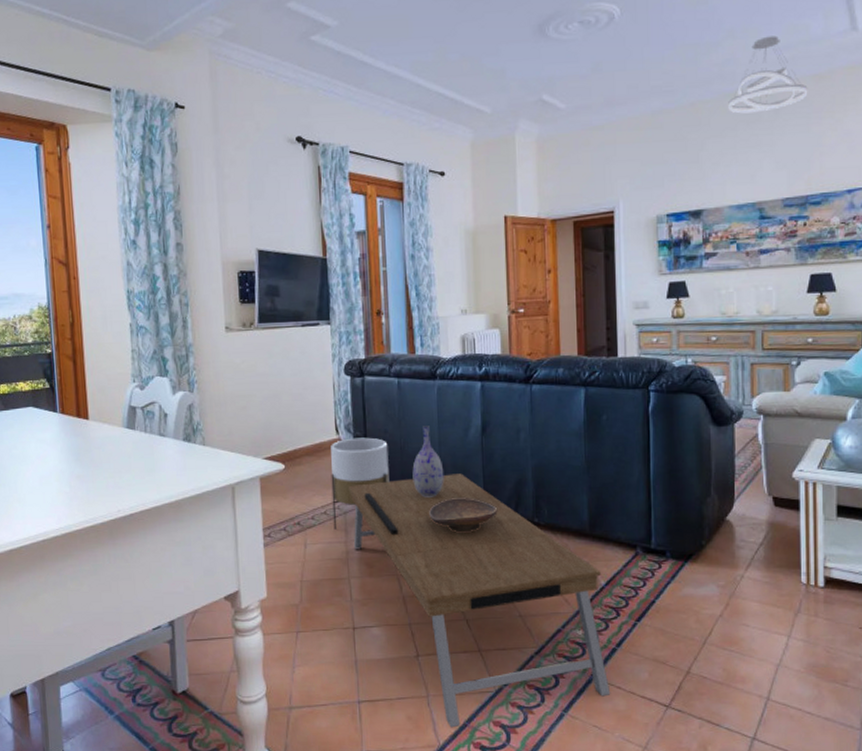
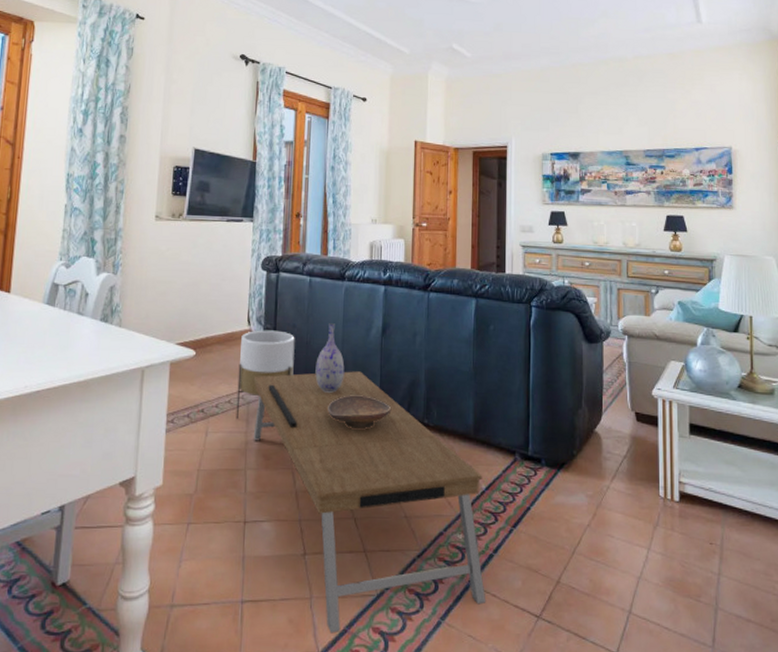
pendant light: present [728,35,808,114] -> none [602,19,664,78]

